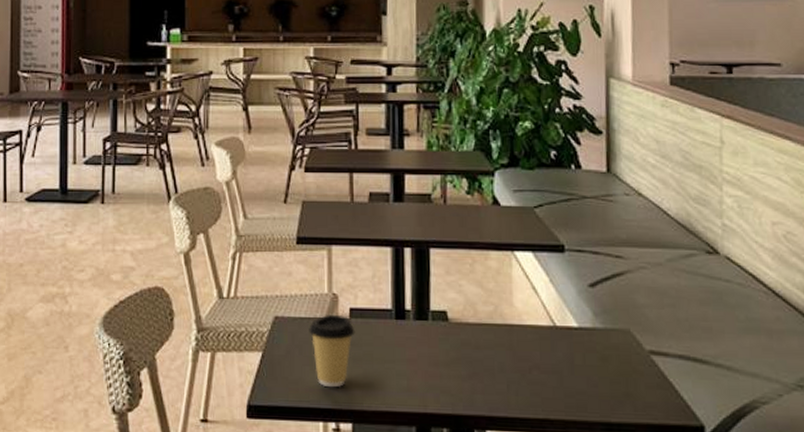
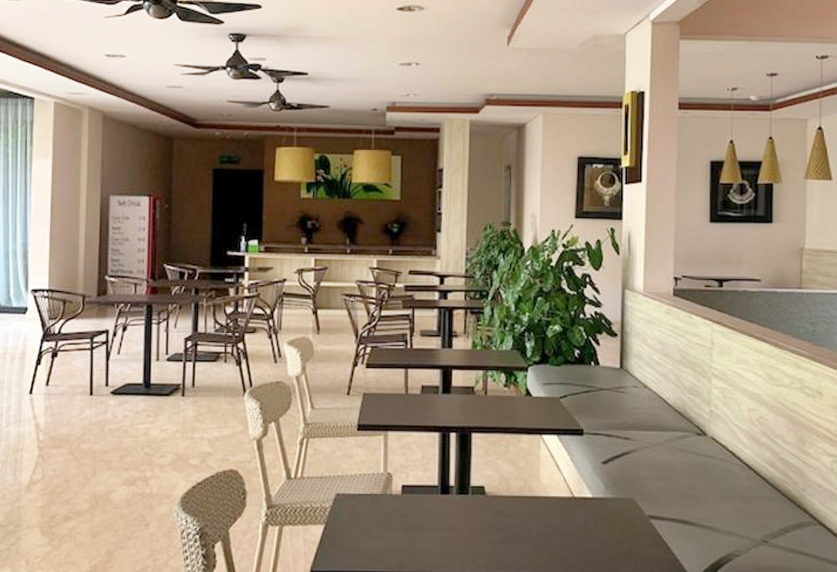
coffee cup: present [309,314,355,388] -> none [366,490,406,554]

